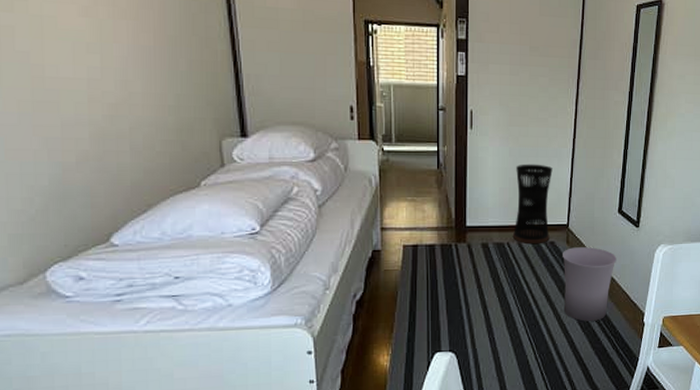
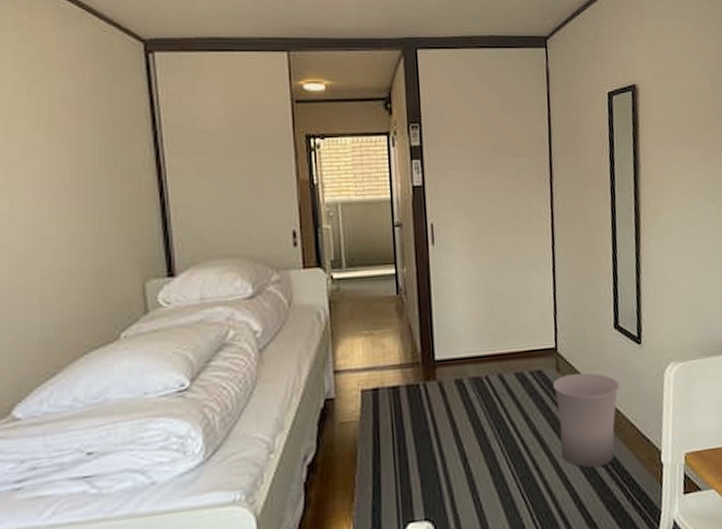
umbrella stand: present [512,164,553,243] -> none [489,279,536,376]

